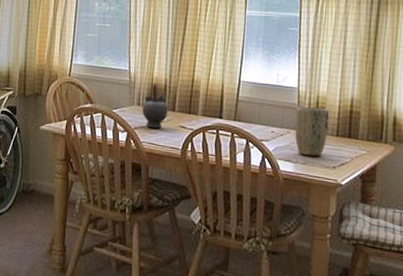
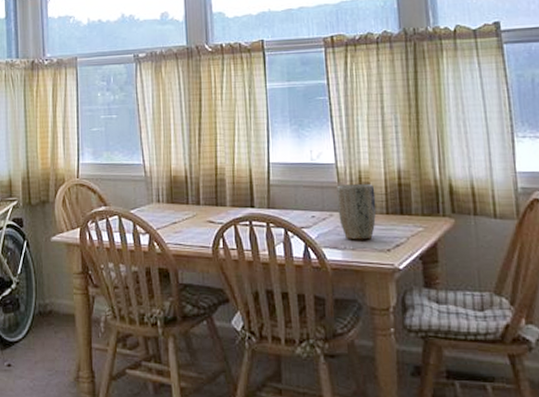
teapot: present [142,82,169,129] -> none [162,174,193,226]

